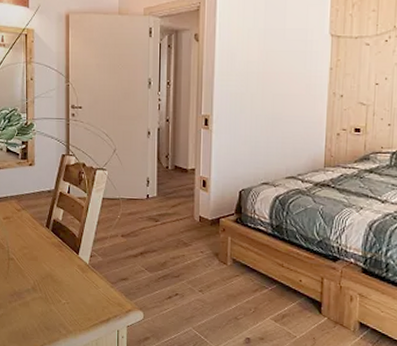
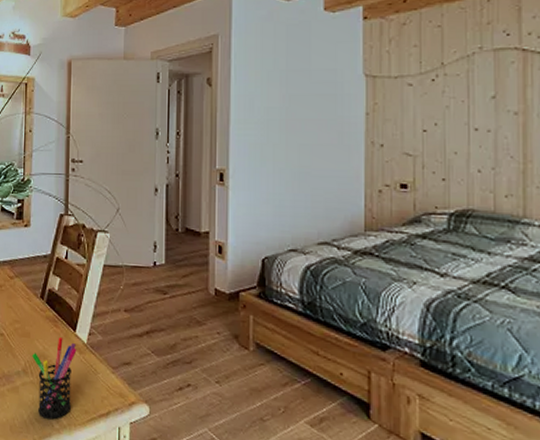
pen holder: none [40,259,80,327] -> present [32,336,77,420]

